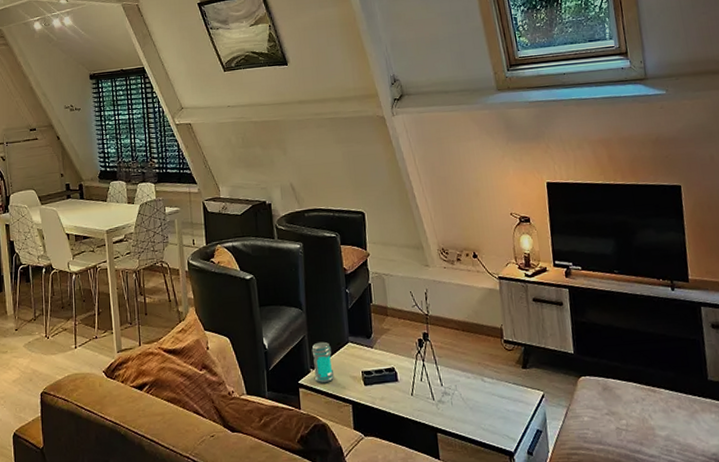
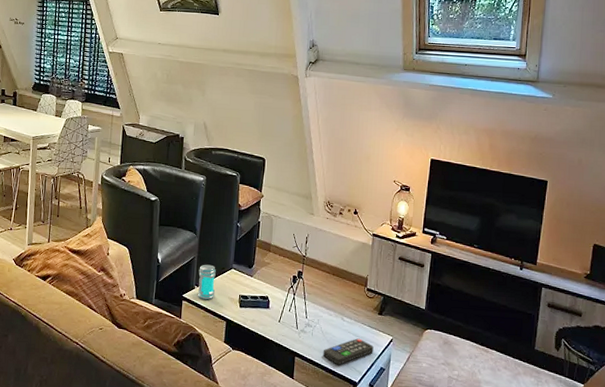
remote control: none [467,399,525,435] -> present [322,338,374,366]

